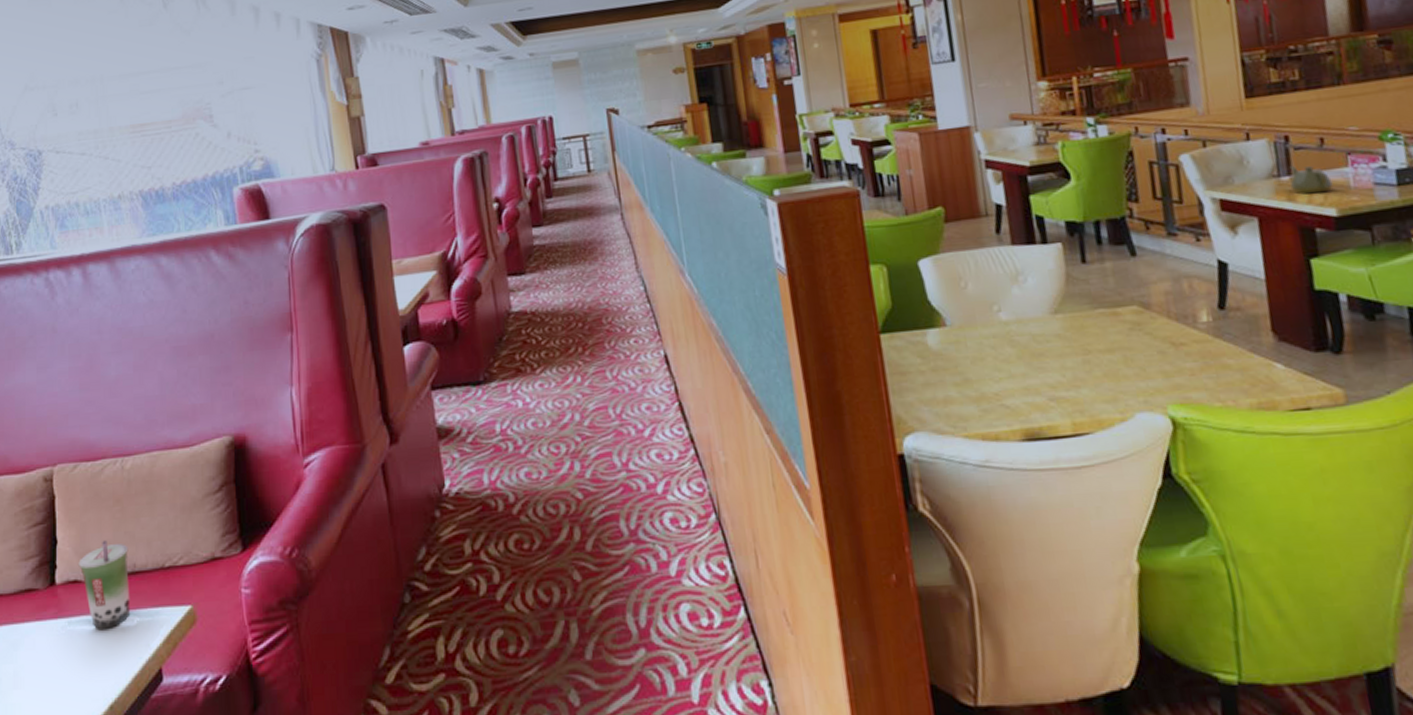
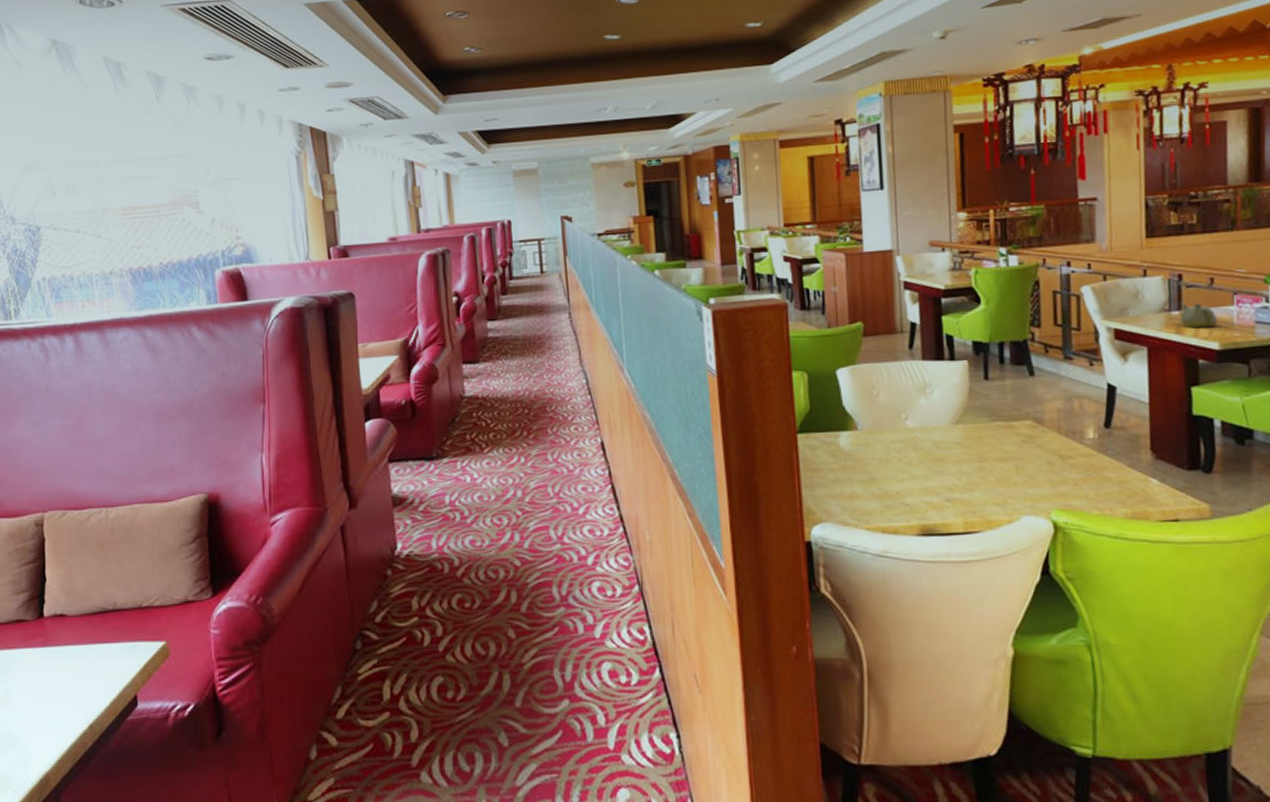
beverage cup: present [78,540,131,629] -> none [65,580,111,658]

